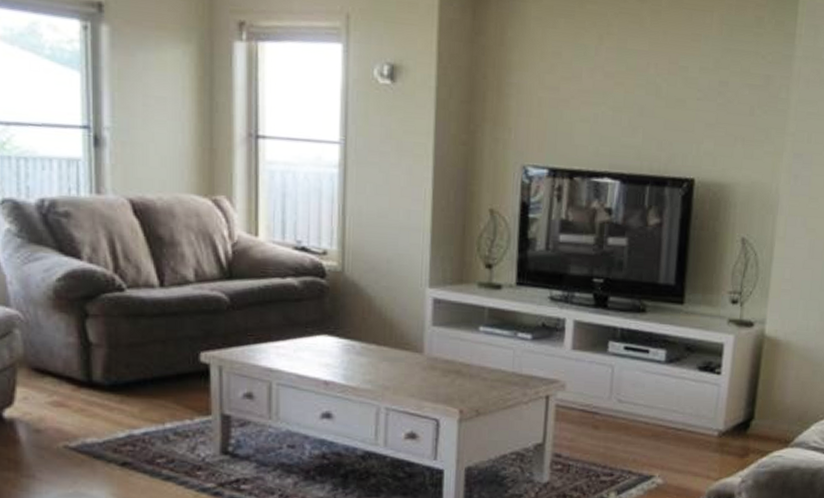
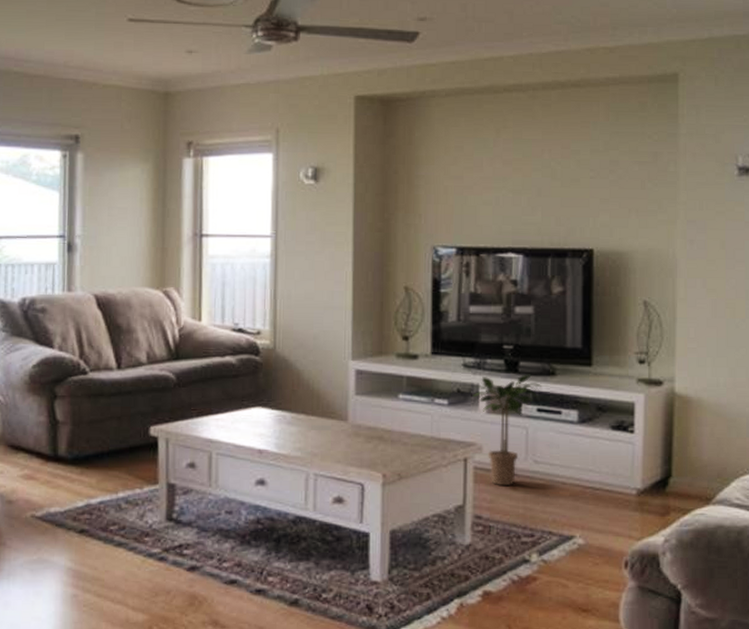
potted plant: none [558,310,630,425] -> present [472,374,541,486]

